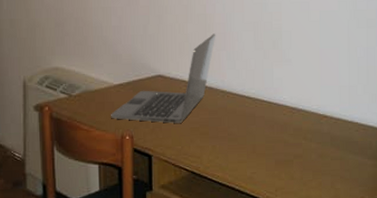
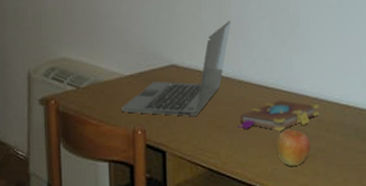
book: none [219,109,298,137] -> present [237,100,320,130]
apple: none [256,137,288,171] -> present [277,129,311,166]

